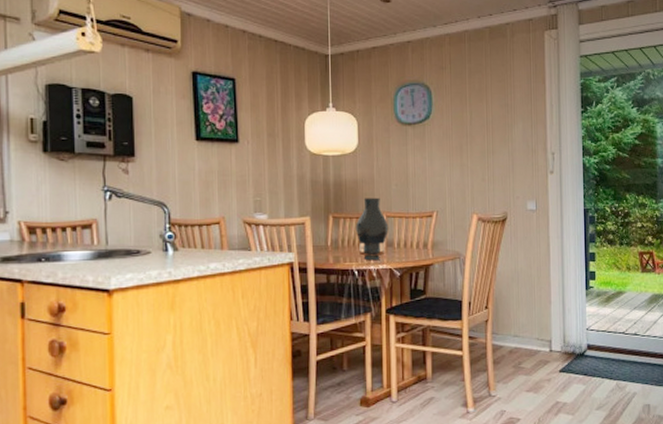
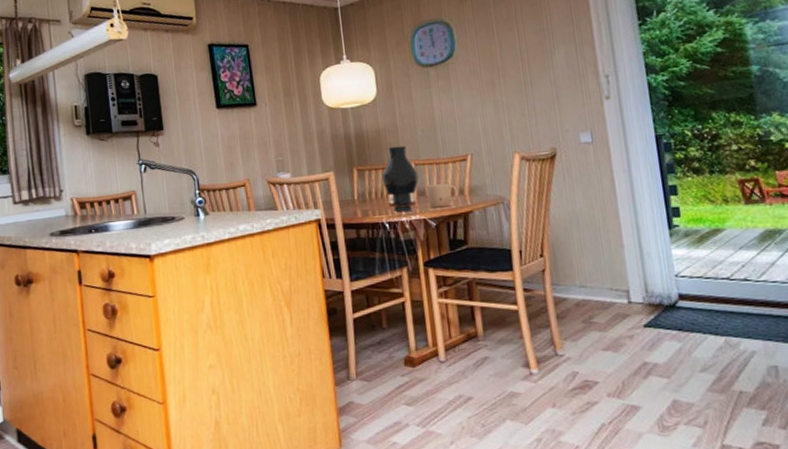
mug: none [395,237,422,259] -> present [426,183,459,208]

